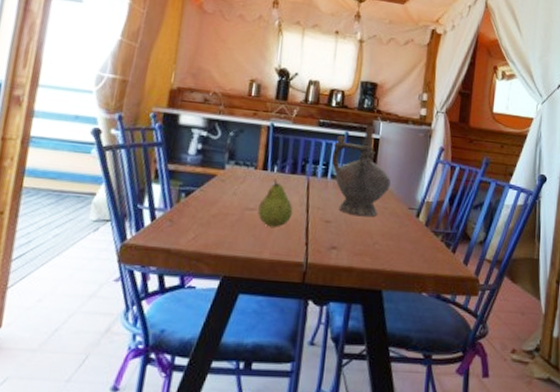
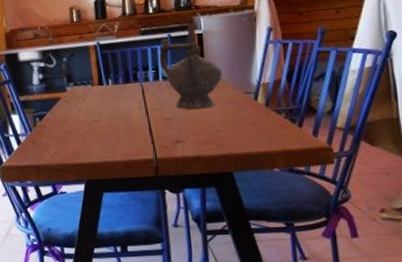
fruit: present [258,179,293,228] -> none [103,91,135,134]

